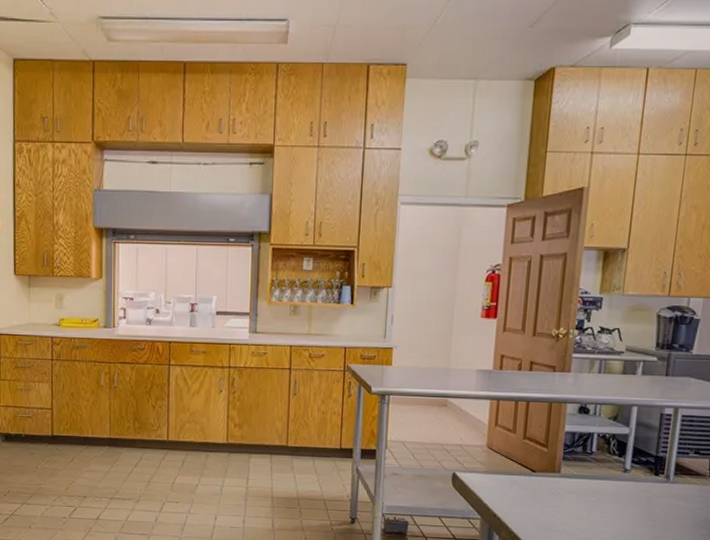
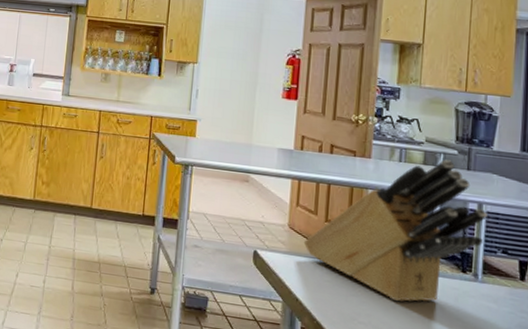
knife block: none [502,367,683,509] -> present [303,159,487,302]

